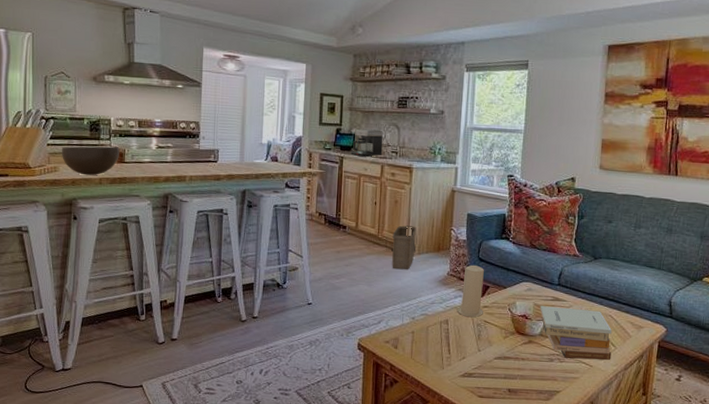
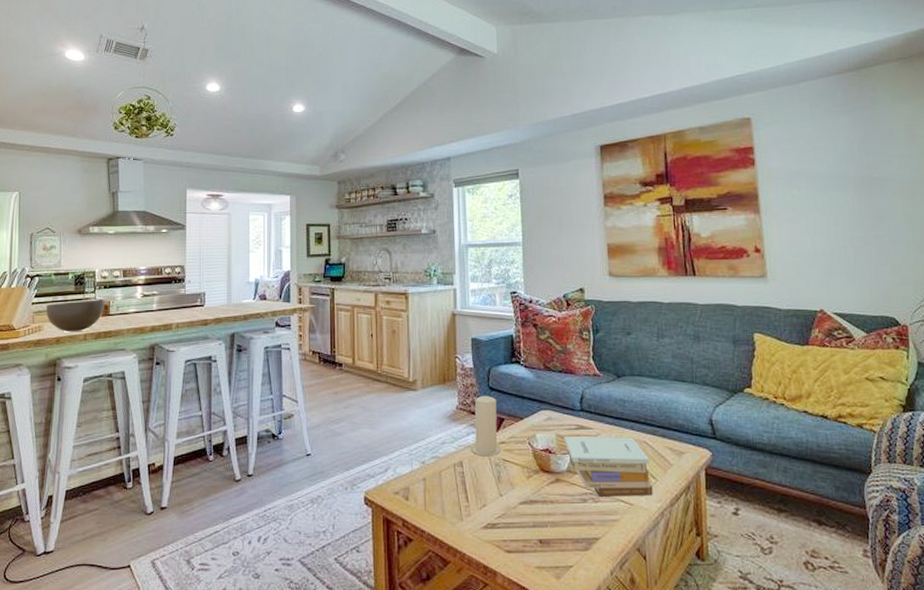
coffee maker: present [350,128,383,157] -> none [341,256,375,286]
basket: present [390,225,417,269] -> none [392,357,420,406]

